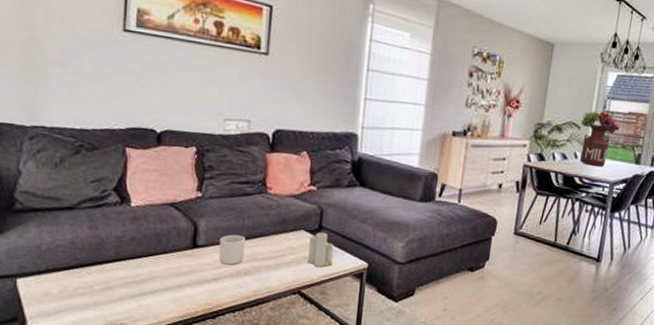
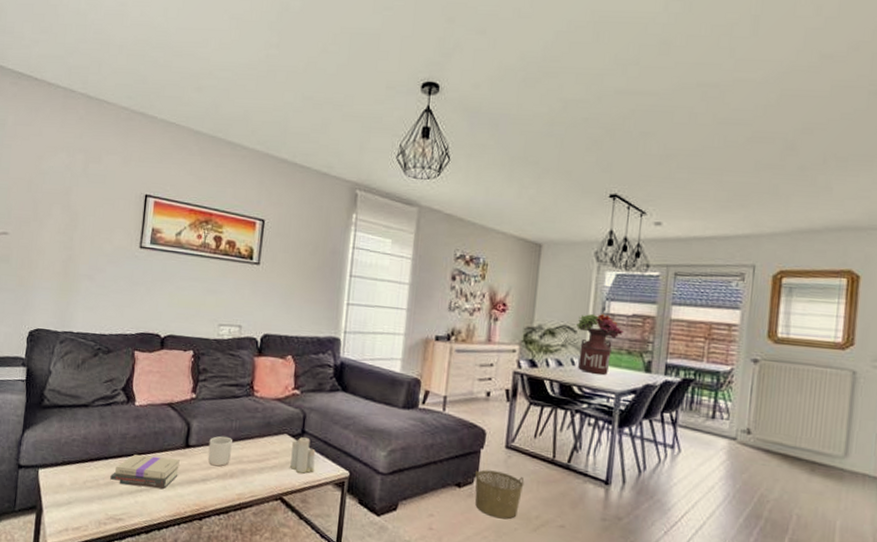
books: none [107,257,189,291] -> present [110,454,181,489]
basket: none [485,254,530,297] -> present [474,469,525,520]

